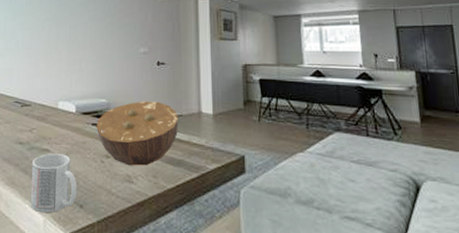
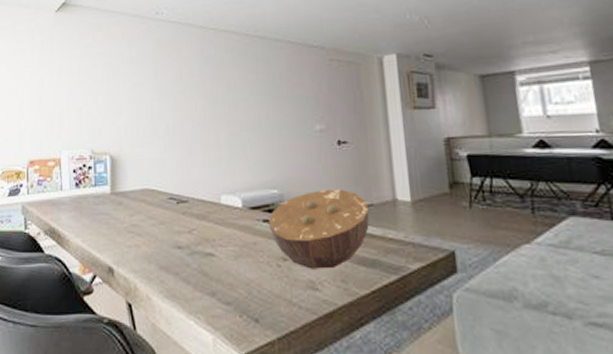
mug: present [30,153,77,213] -> none [194,258,251,330]

